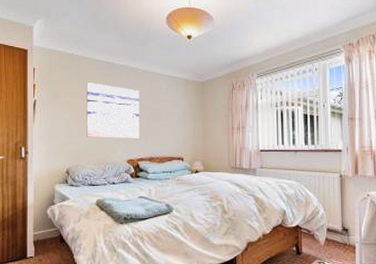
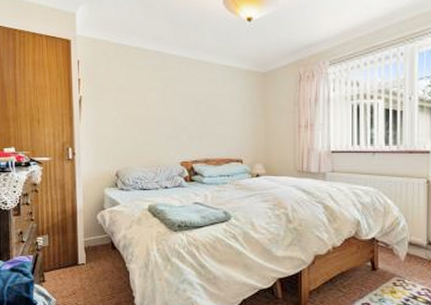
wall art: present [86,83,139,139] -> none [135,75,194,139]

